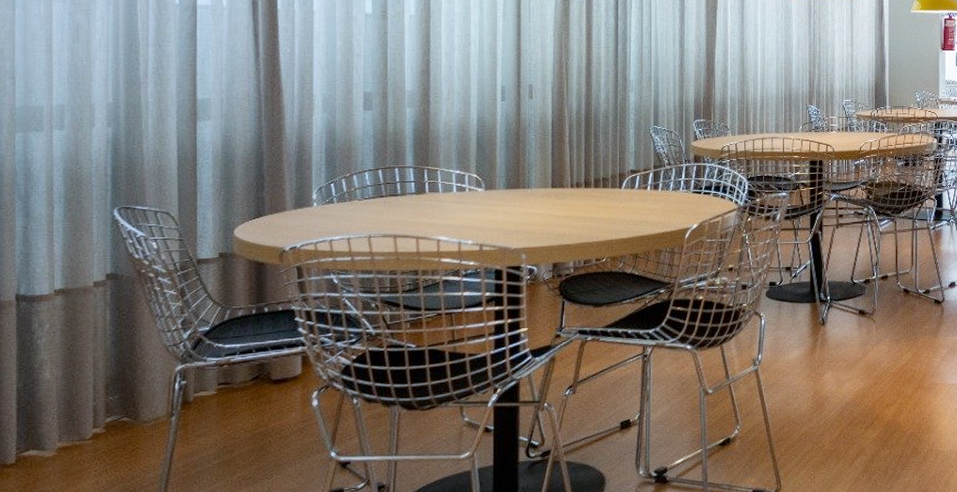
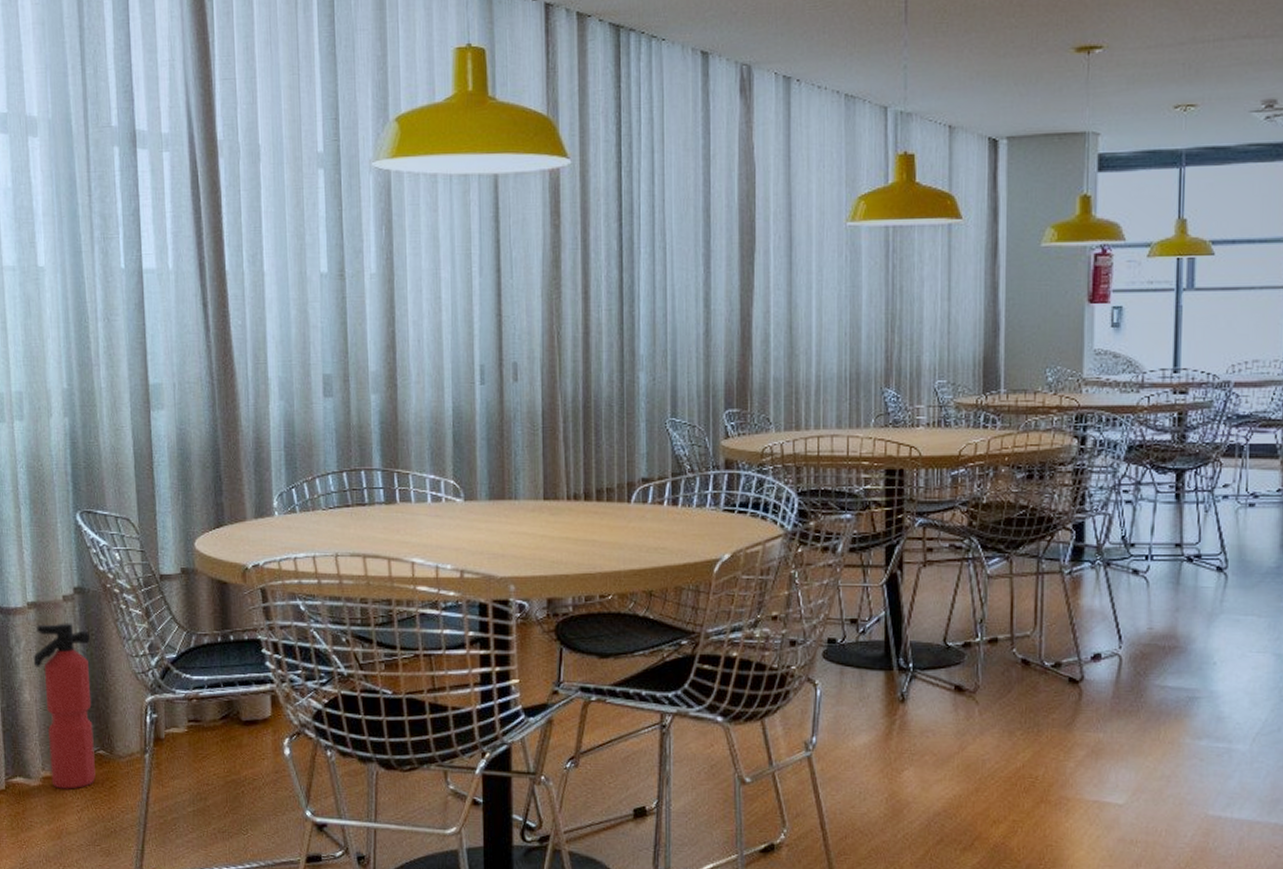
fire extinguisher: none [57,306,120,457] -> present [33,623,96,789]

